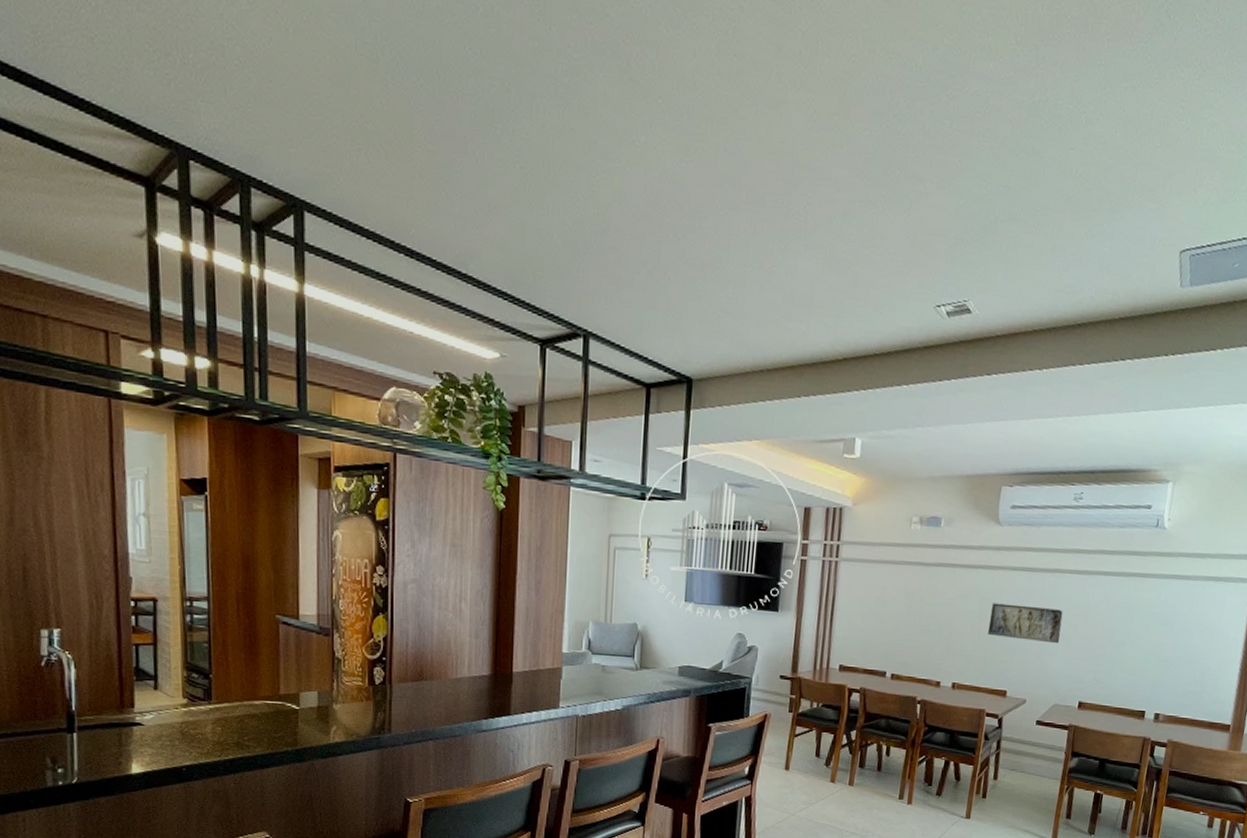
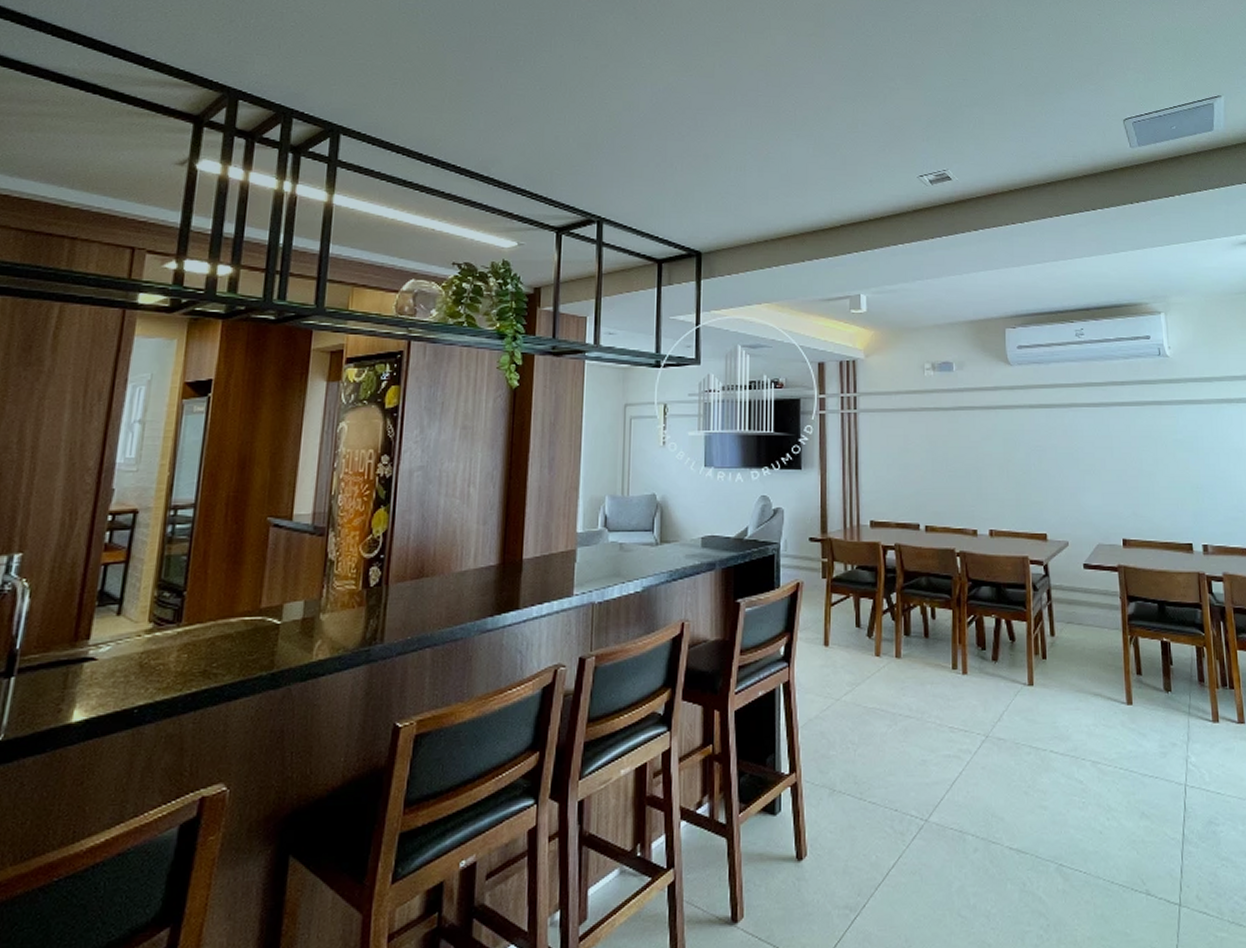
relief sculpture: present [987,603,1064,644] -> none [1015,442,1090,479]

